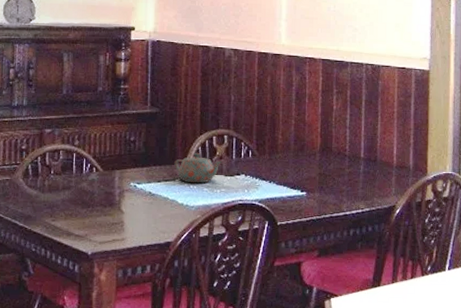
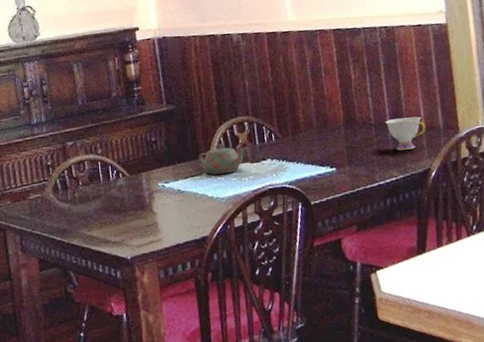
teacup: none [359,153,397,185] -> present [385,116,426,151]

